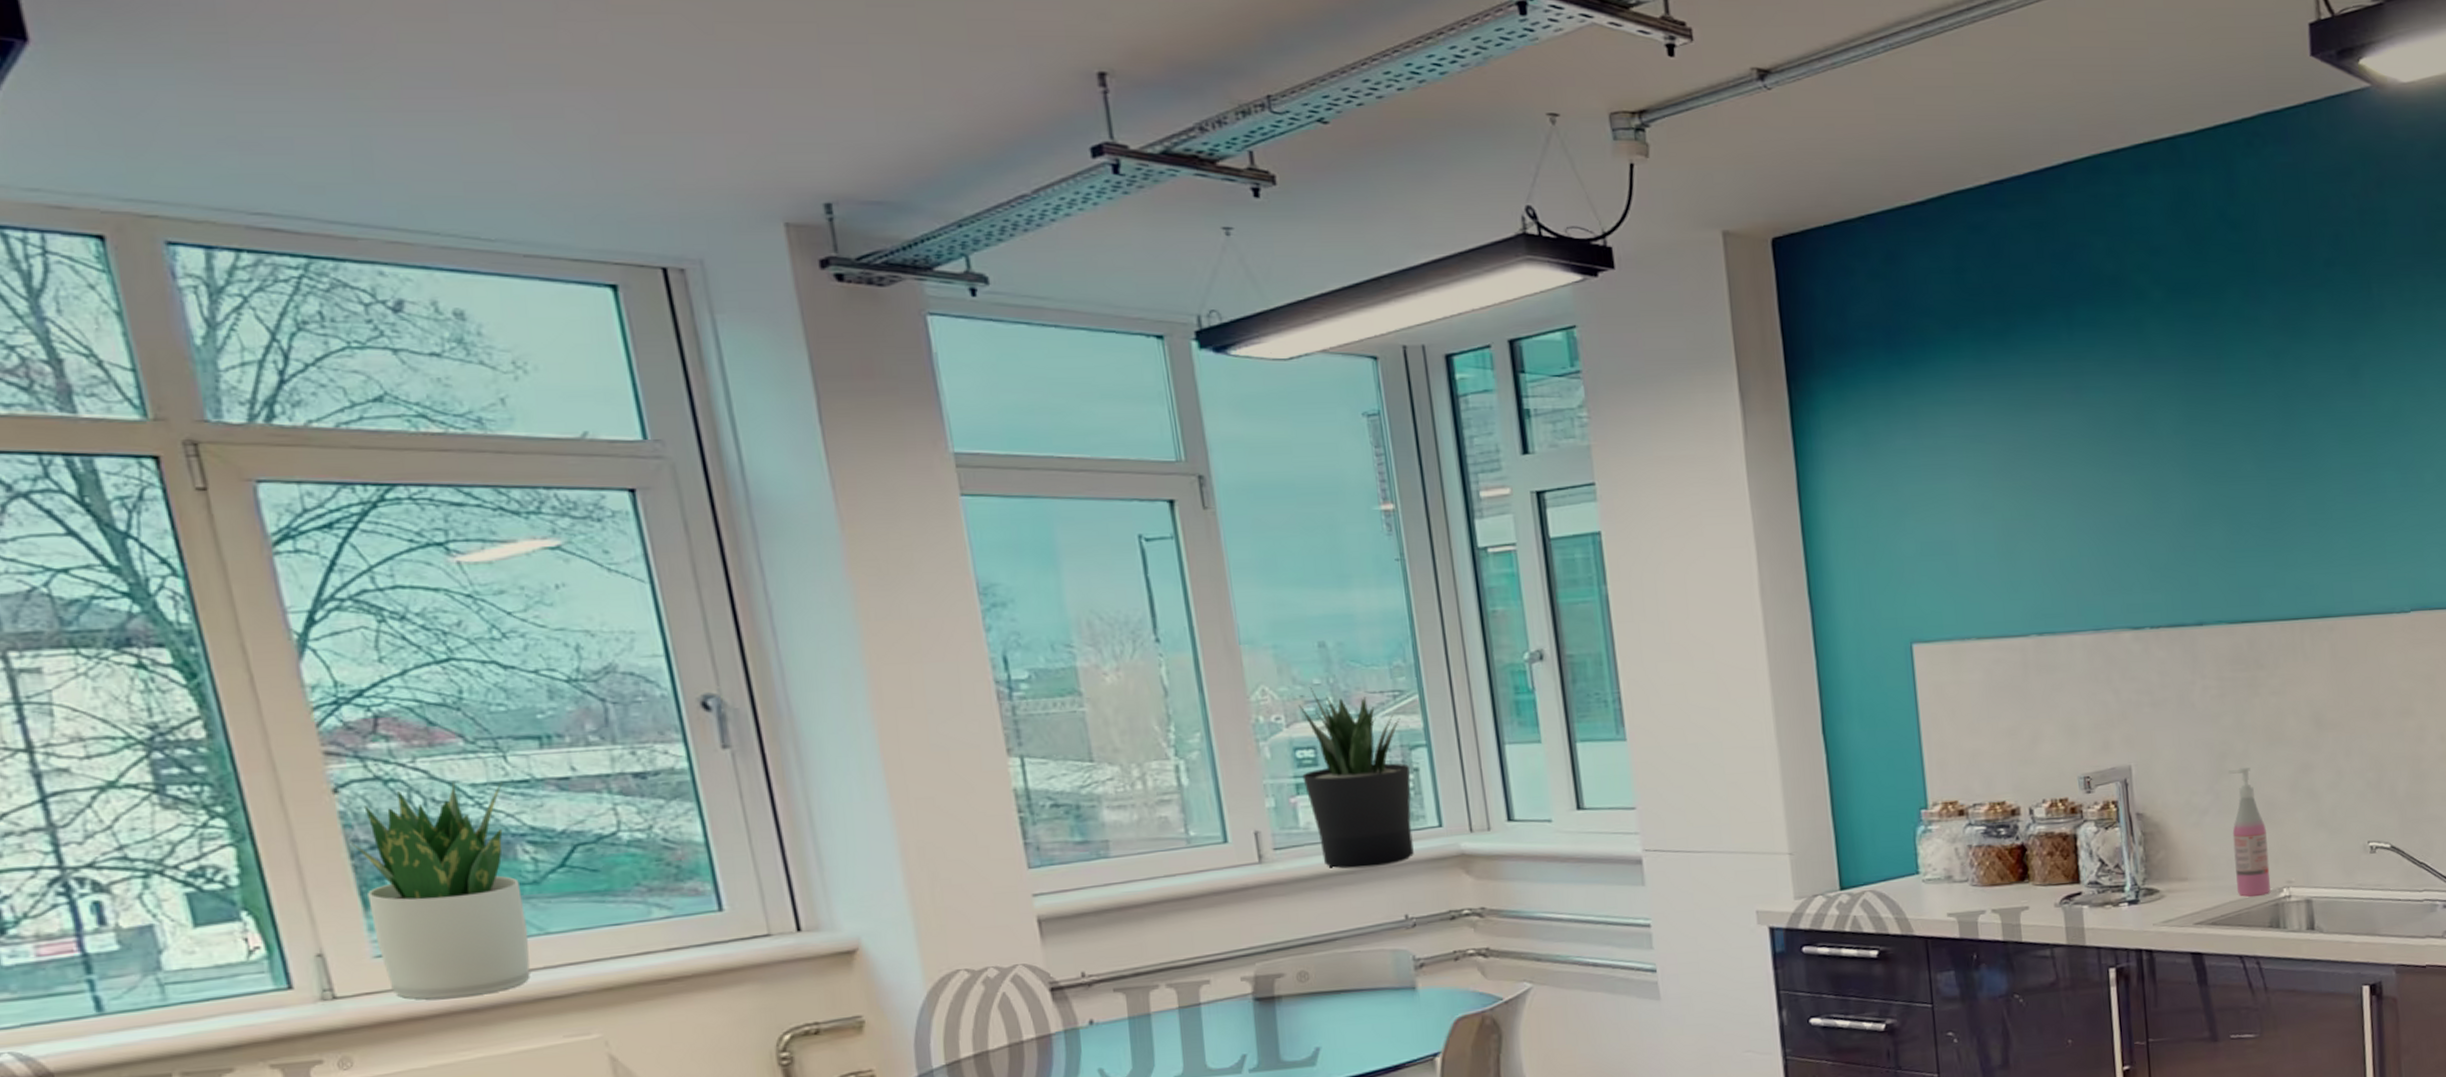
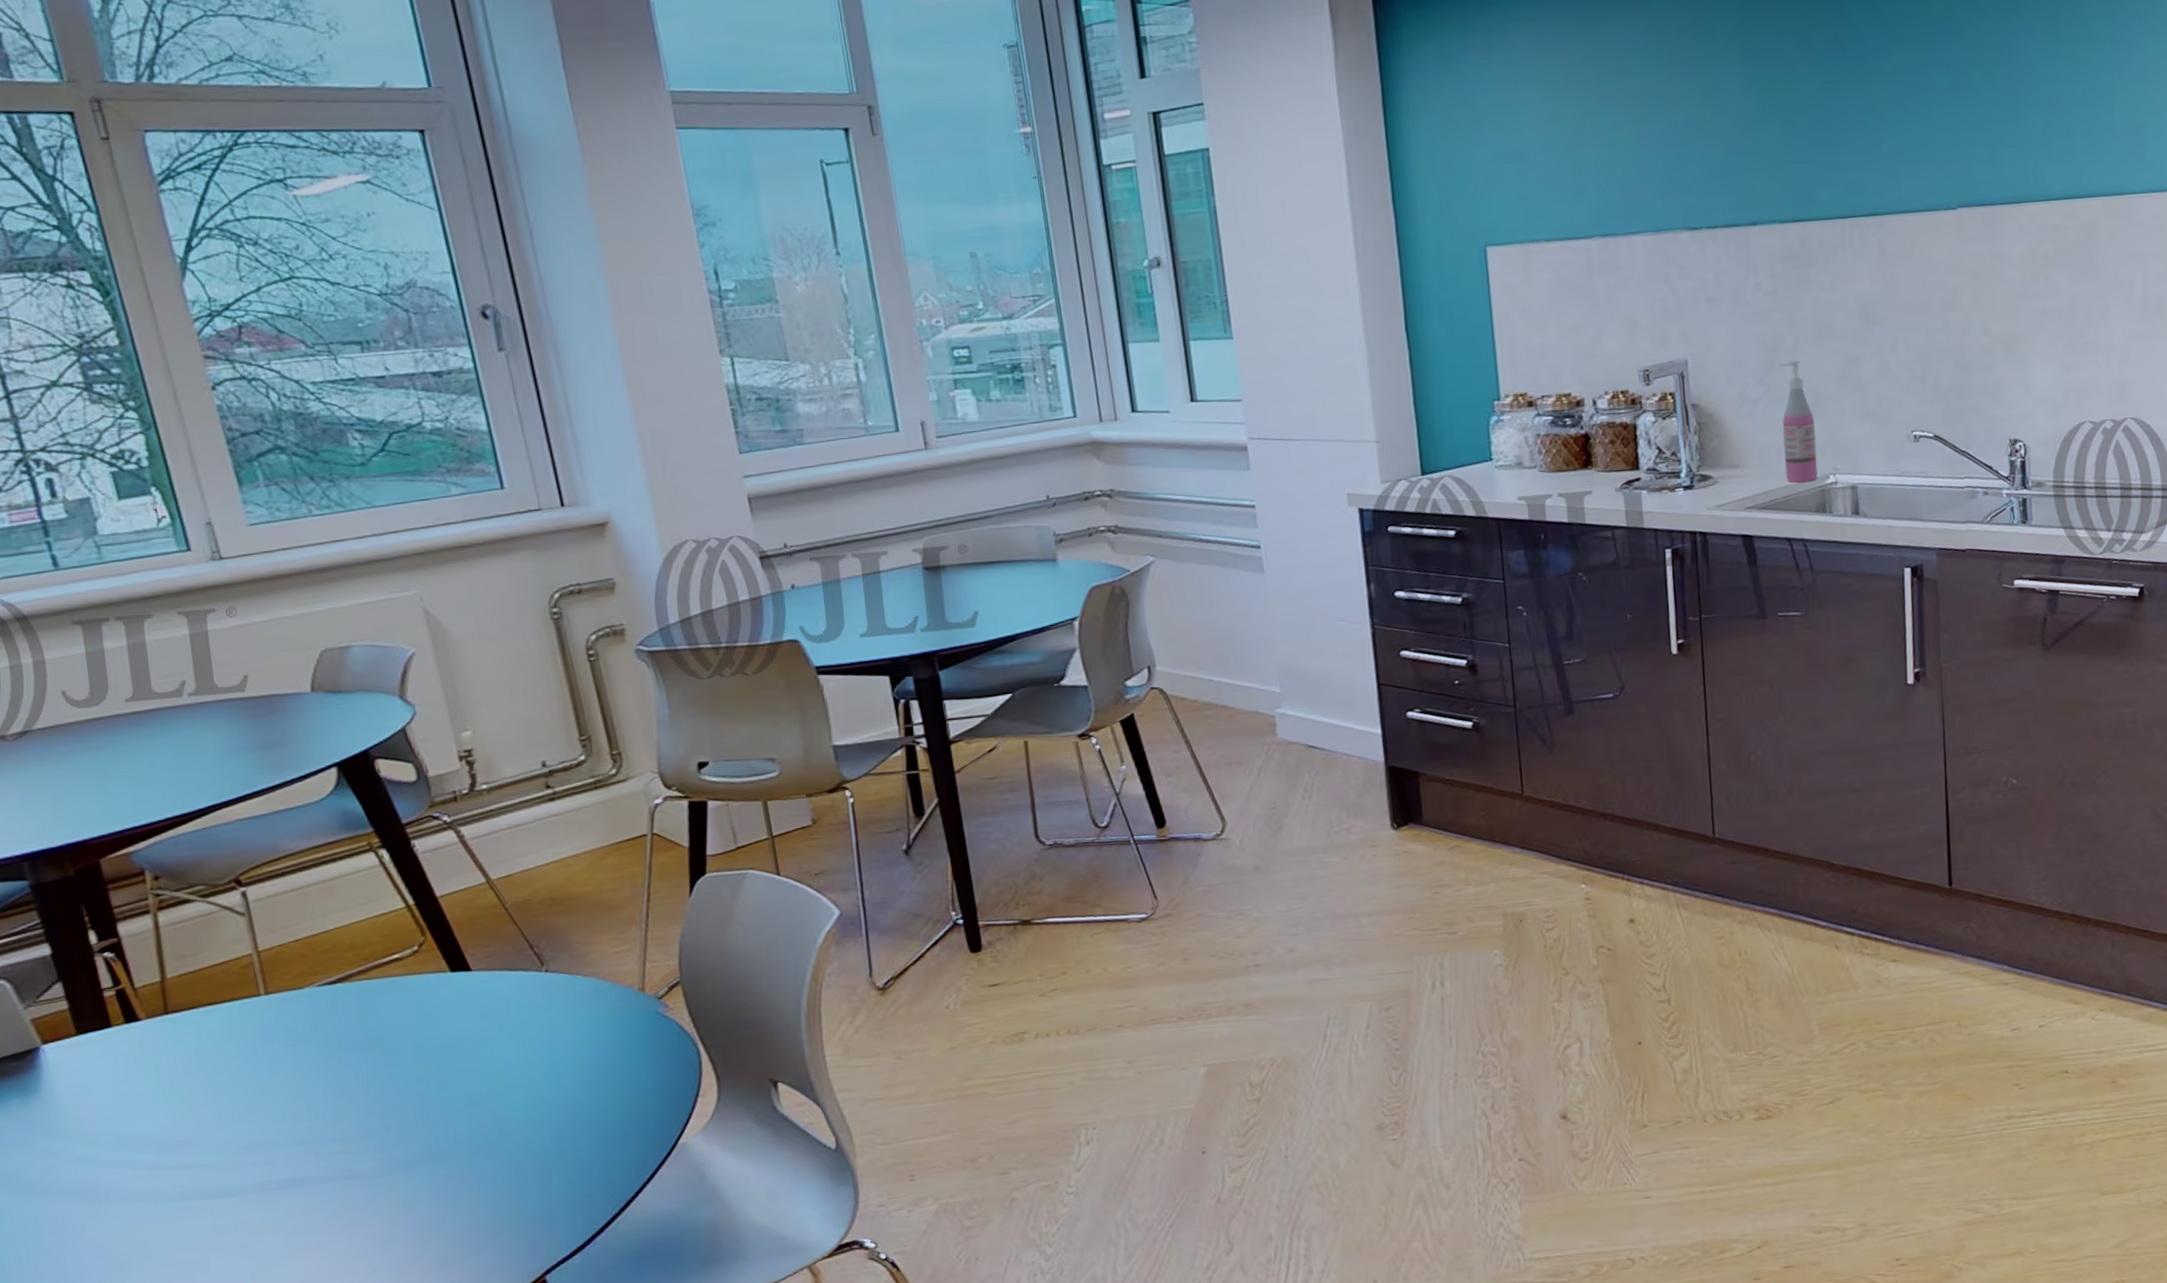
planter: present [349,780,530,1000] -> none [226,379,363,561]
planter: present [1299,687,1414,870] -> none [955,293,1053,455]

